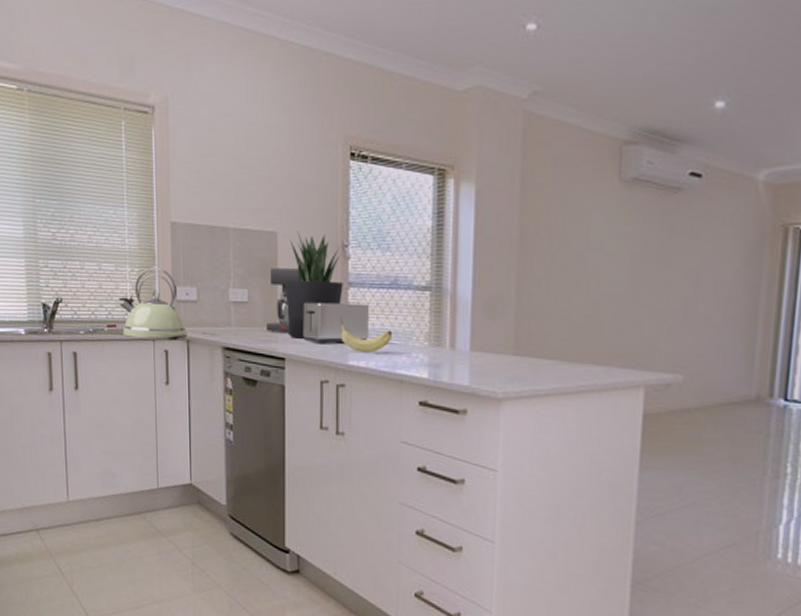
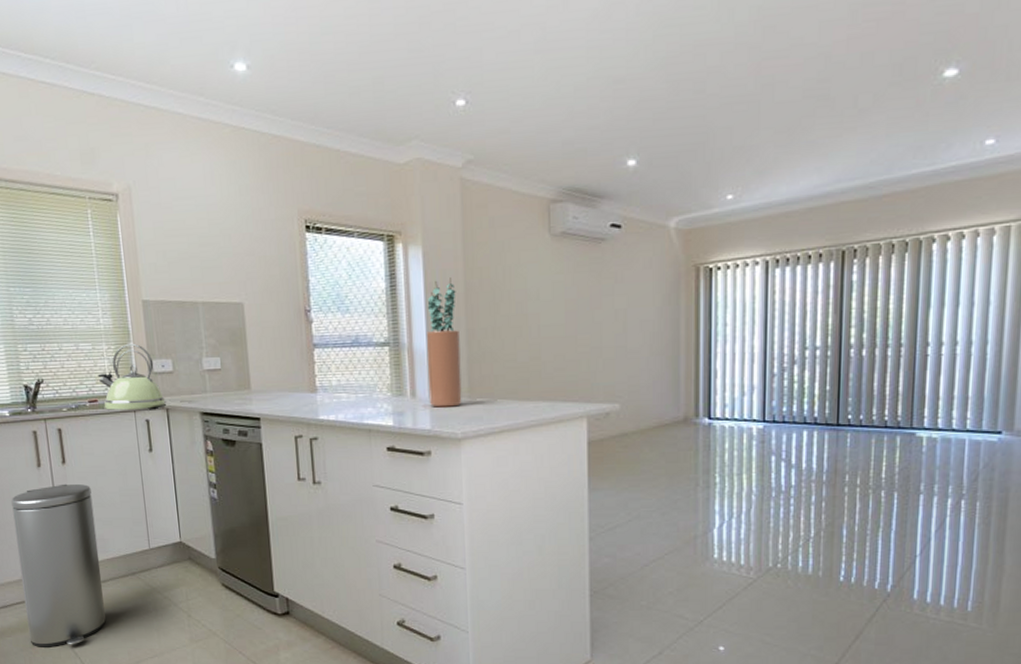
pedal bin: none [20,411,107,583] -> present [11,483,106,647]
coffee maker: present [267,268,300,332] -> none [240,335,268,394]
planter: present [284,231,343,339] -> none [253,300,309,399]
toaster: present [303,302,369,344] -> none [273,362,336,402]
fruit: present [338,317,393,353] -> none [307,376,358,407]
vase: none [469,220,509,363] -> present [427,278,462,408]

